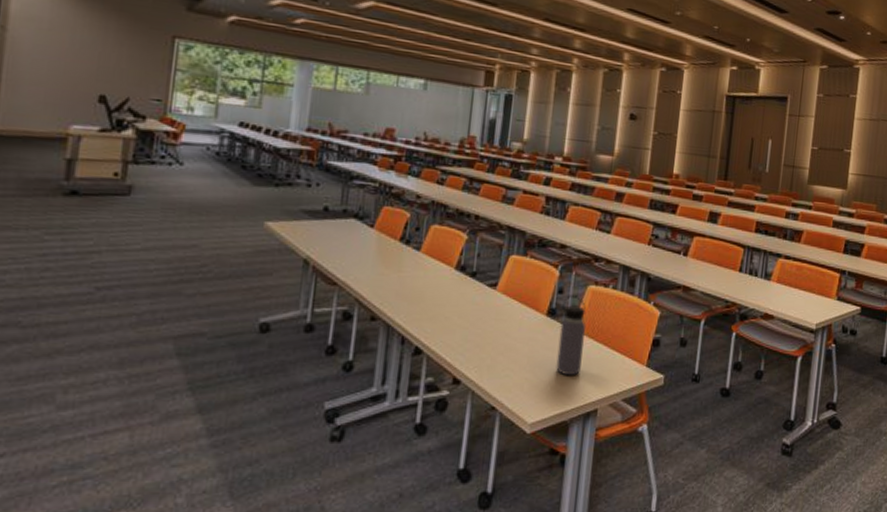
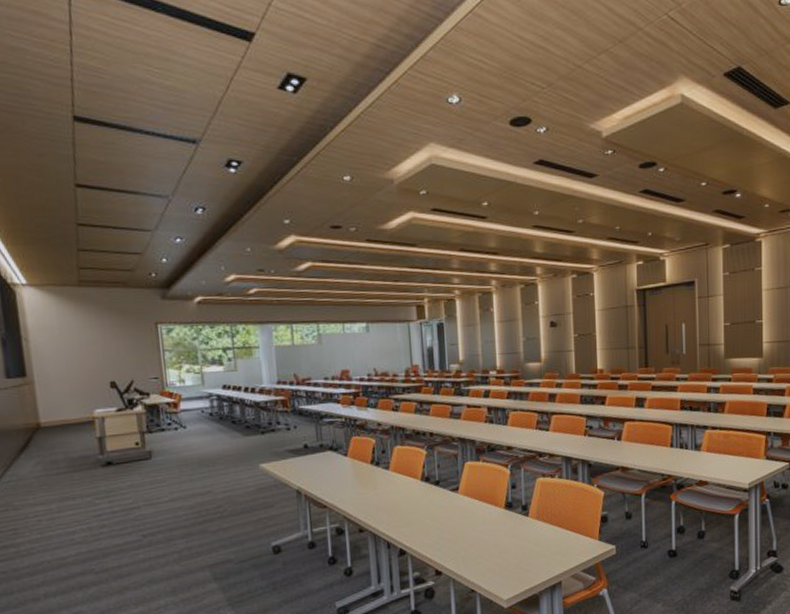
water bottle: present [556,295,587,376] -> none [517,488,542,557]

